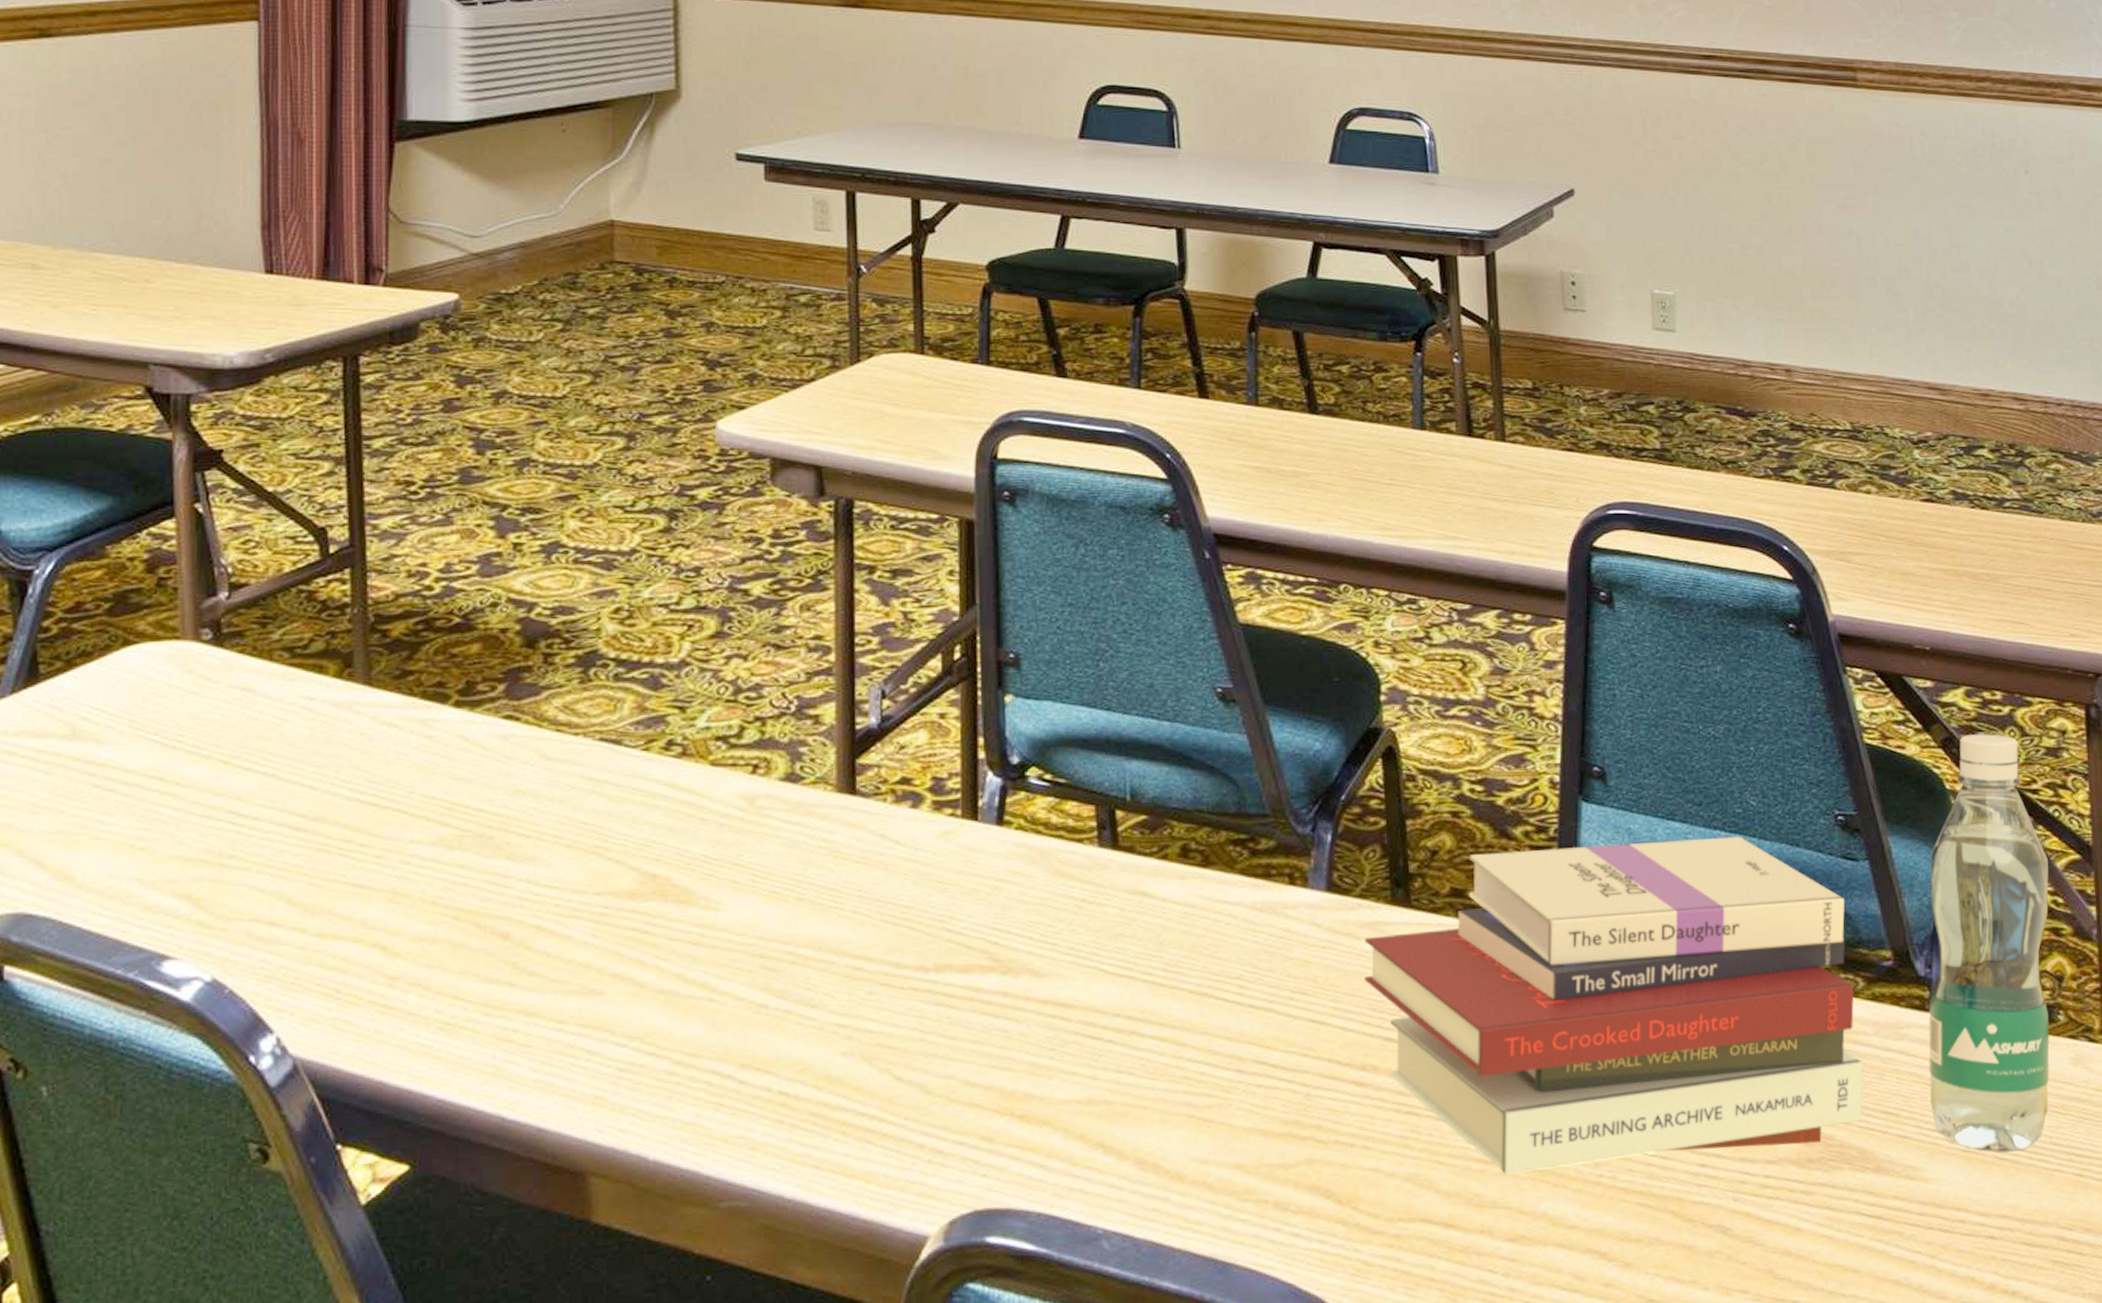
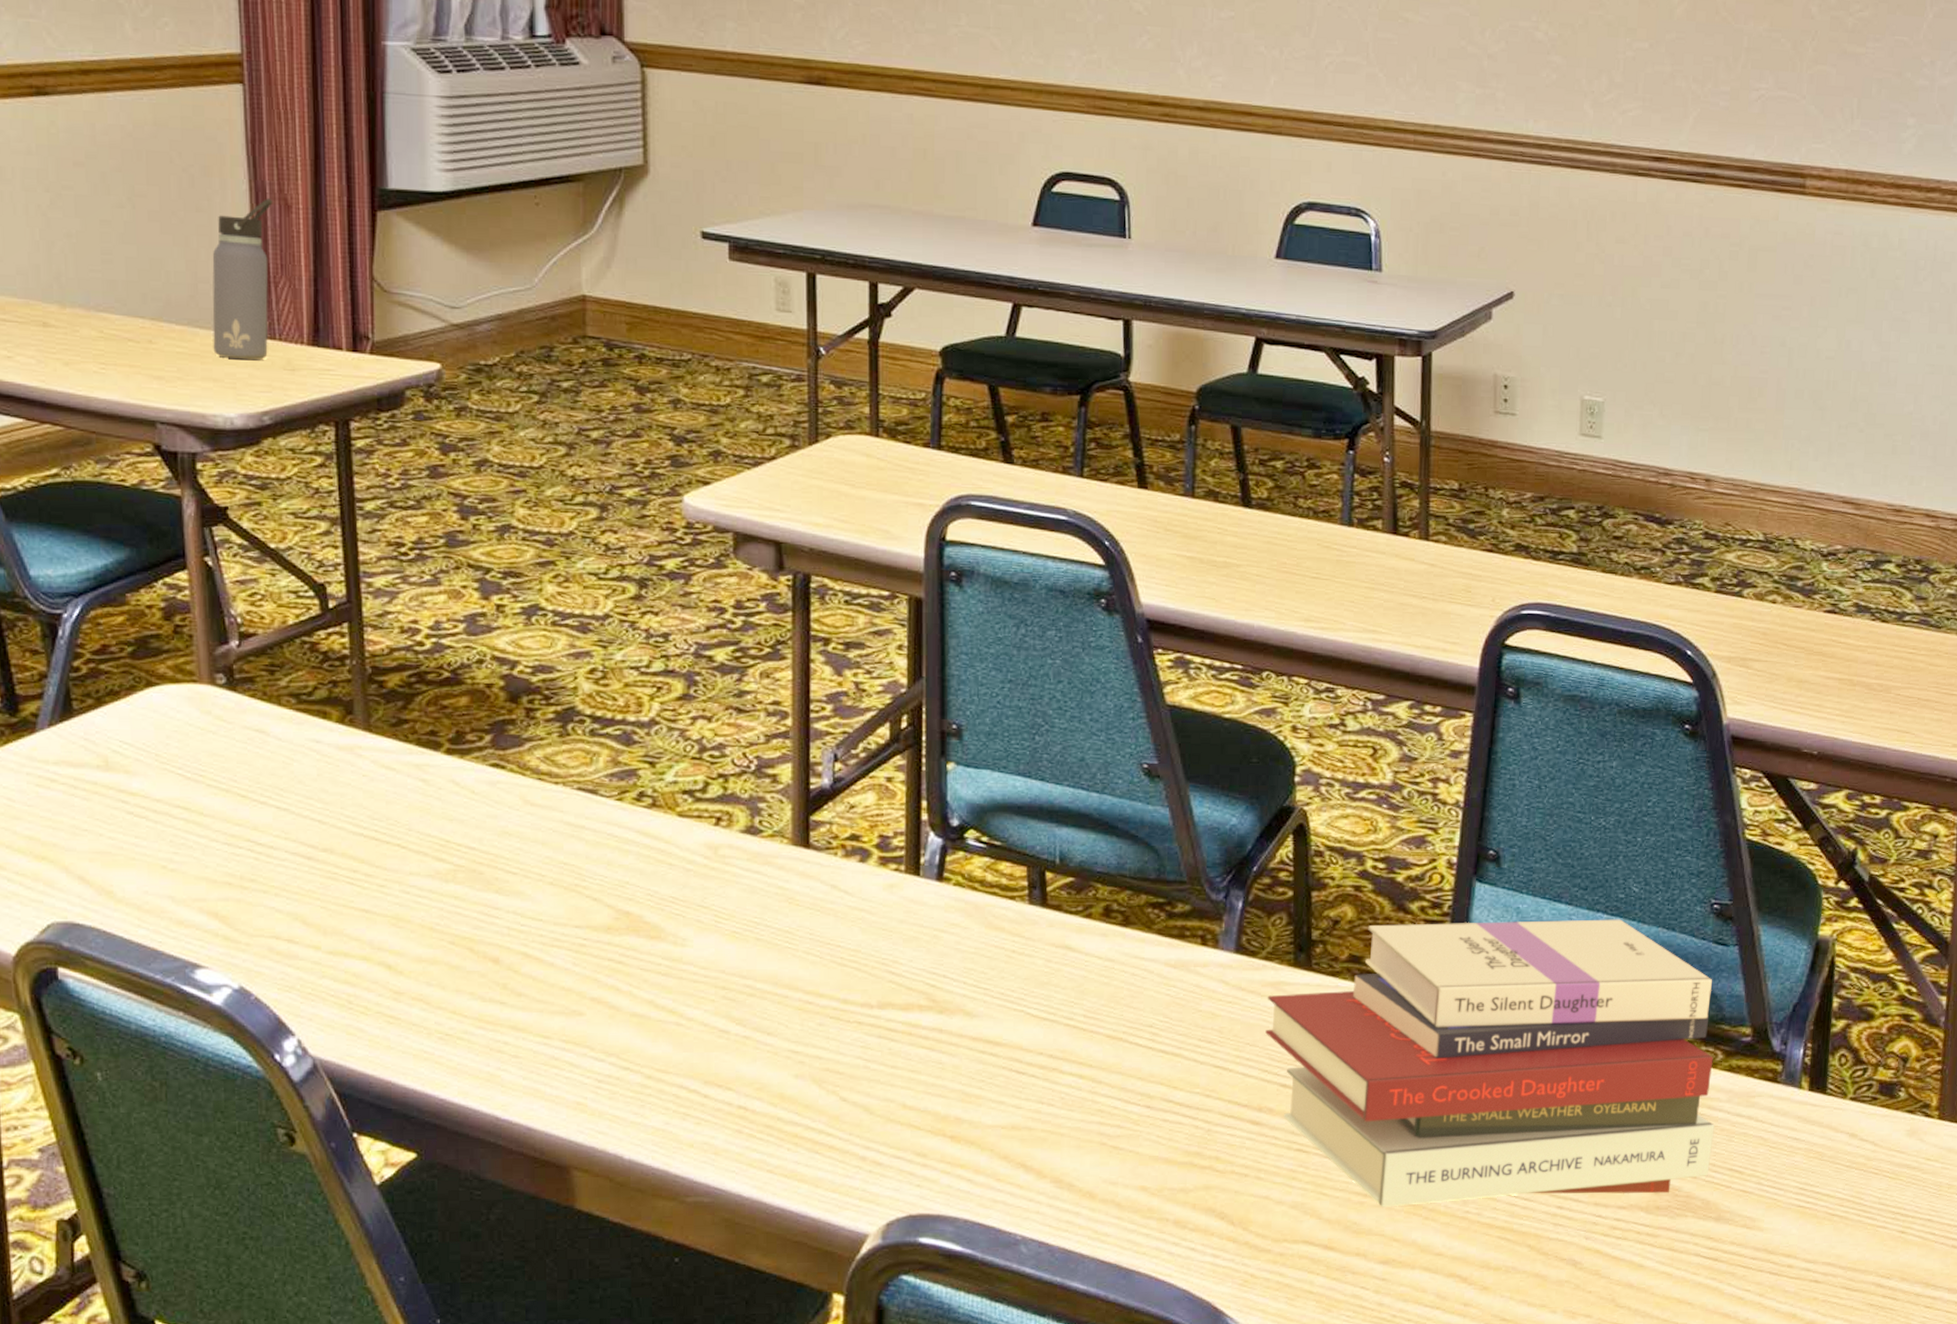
water bottle: none [215,133,285,297] -> present [212,198,273,361]
bottle: present [1928,734,2050,1153] -> none [1772,835,1908,1210]

